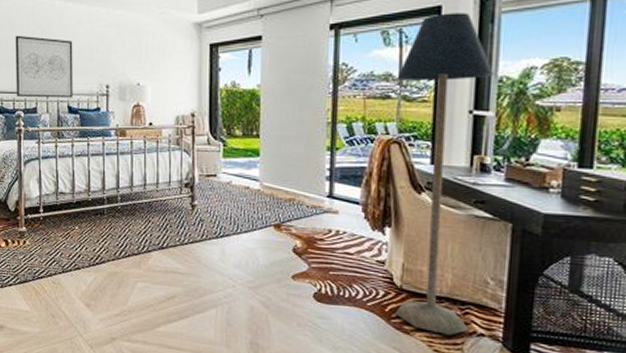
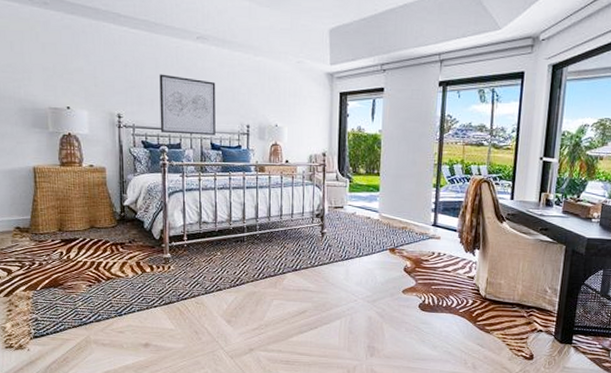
floor lamp: present [395,12,494,335] -> none [480,78,559,332]

